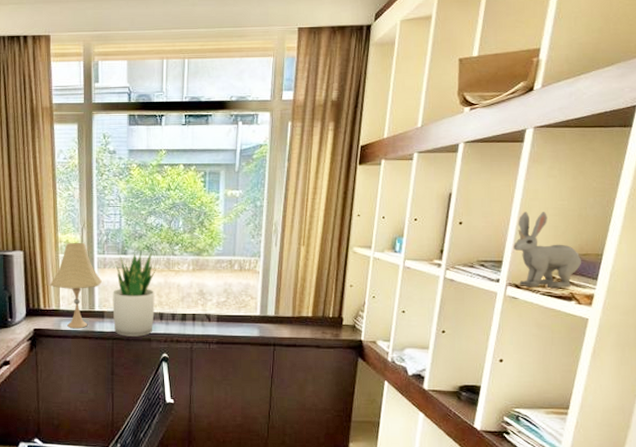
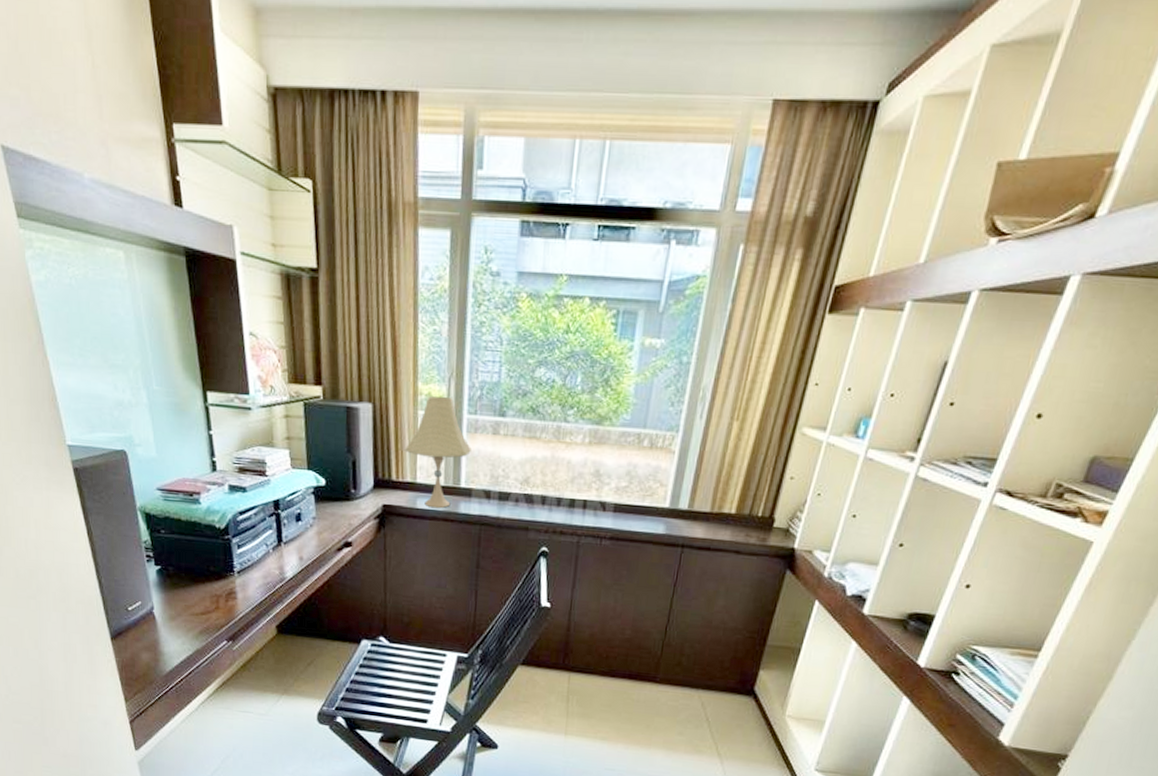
planter: present [112,250,156,337] -> none [482,412,542,524]
decorative figurine: present [513,212,582,288] -> none [1012,394,1104,500]

